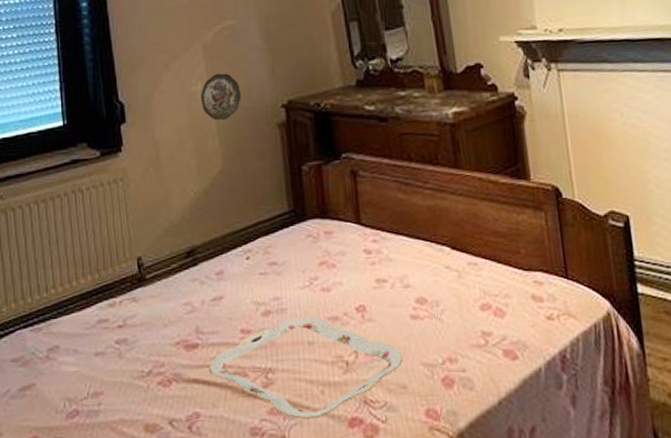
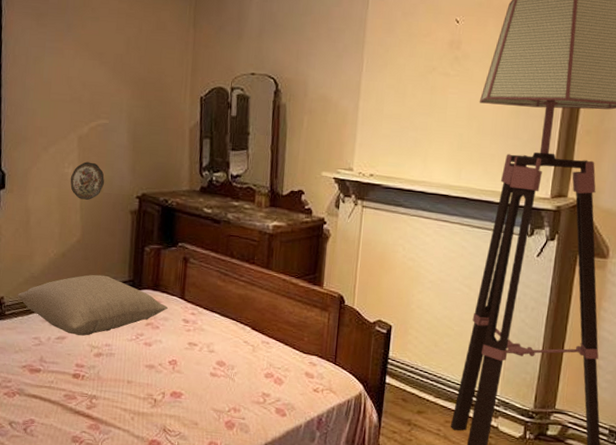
pillow: none [157,209,344,292] -> present [17,274,169,336]
serving tray: present [210,316,402,419] -> none [47,361,198,437]

